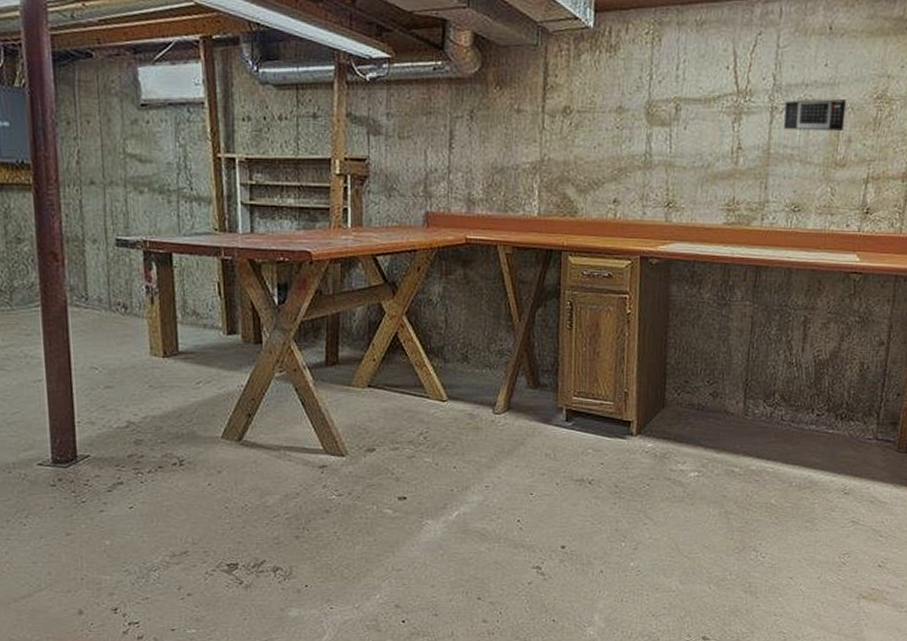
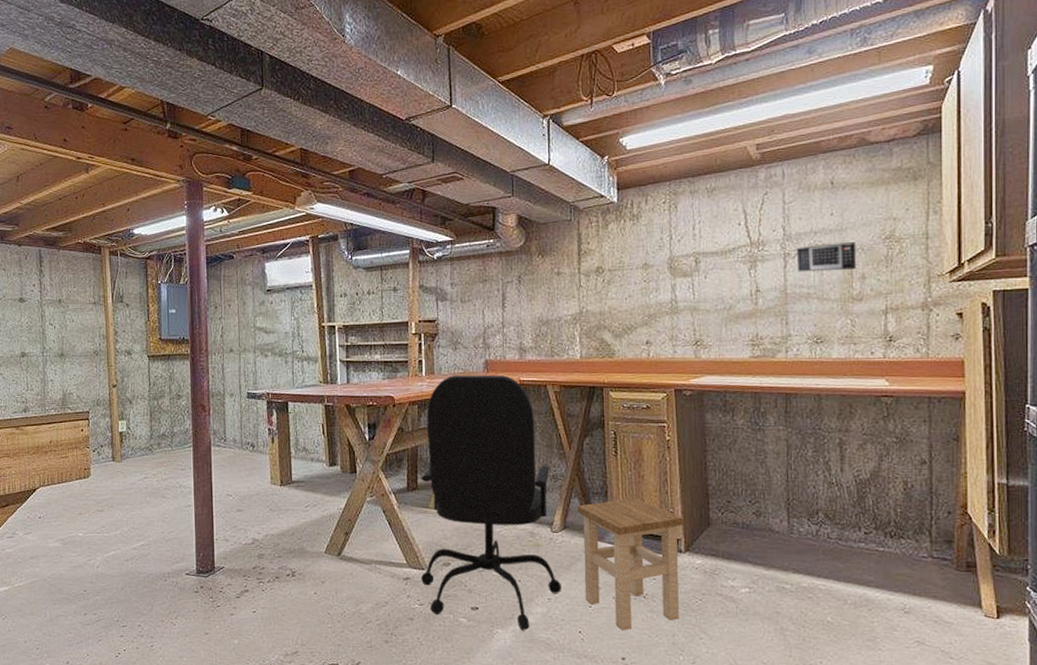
office chair: none [340,229,501,521] -> present [421,375,561,631]
stool: none [523,377,639,518] -> present [577,498,685,631]

